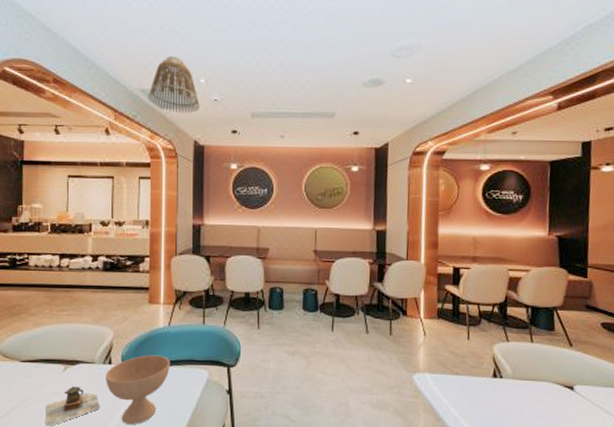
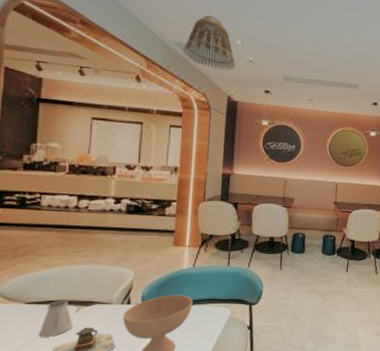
saltshaker: none [34,358,62,395] -> present [39,300,73,337]

